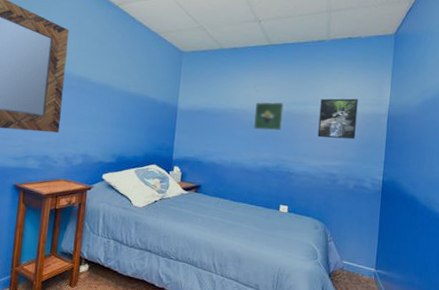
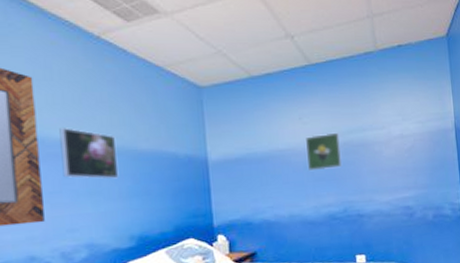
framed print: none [76,68,116,111] -> present [59,128,119,179]
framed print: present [317,98,358,140] -> none [380,116,425,167]

